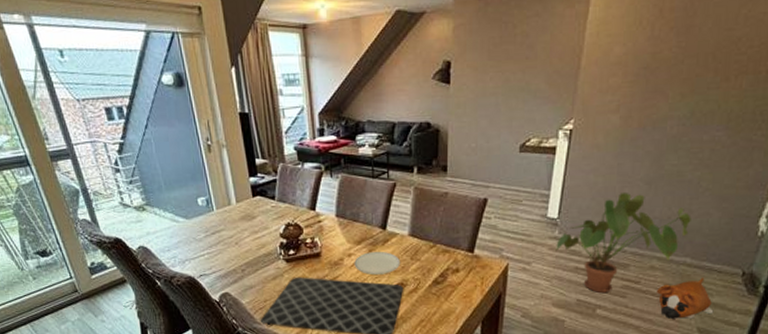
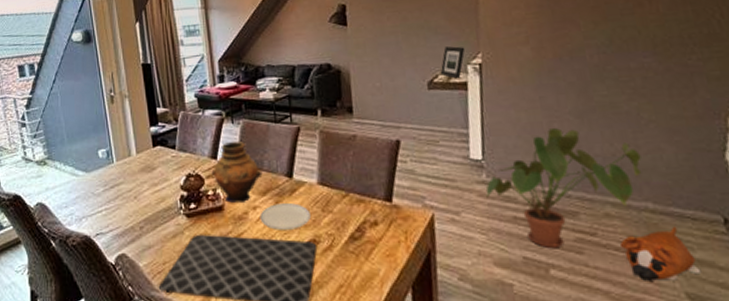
vase: none [310,194,358,250] -> present [211,141,263,203]
picture frame: none [533,111,560,143] -> present [440,46,465,79]

